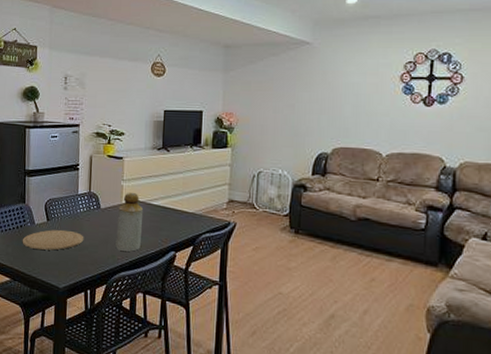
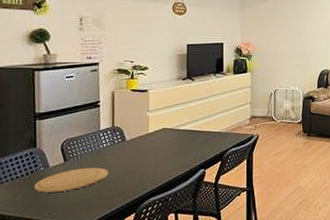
bottle: present [115,192,144,252] -> none [144,121,171,178]

